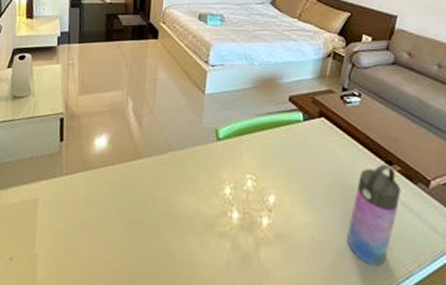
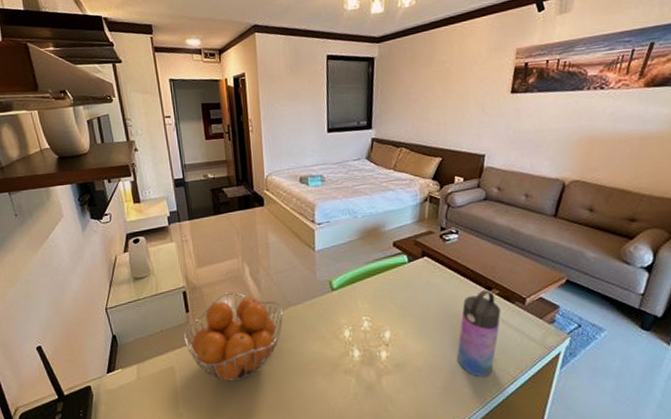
fruit basket: none [53,126,161,227] -> present [183,292,283,382]

